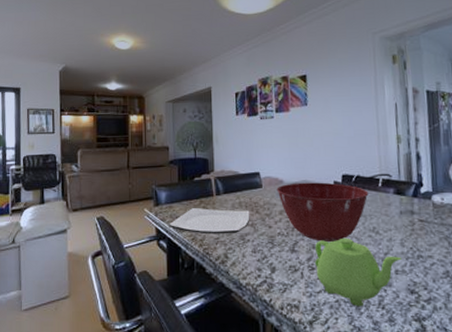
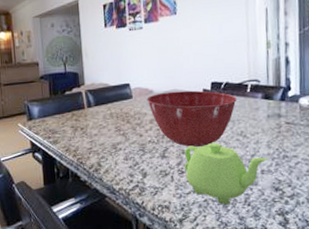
plate: present [169,207,250,234] -> none [43,120,121,145]

